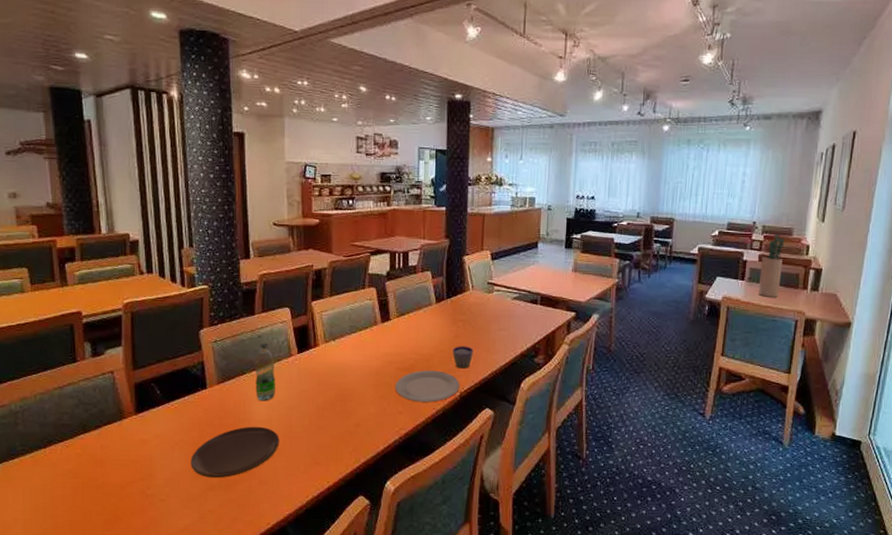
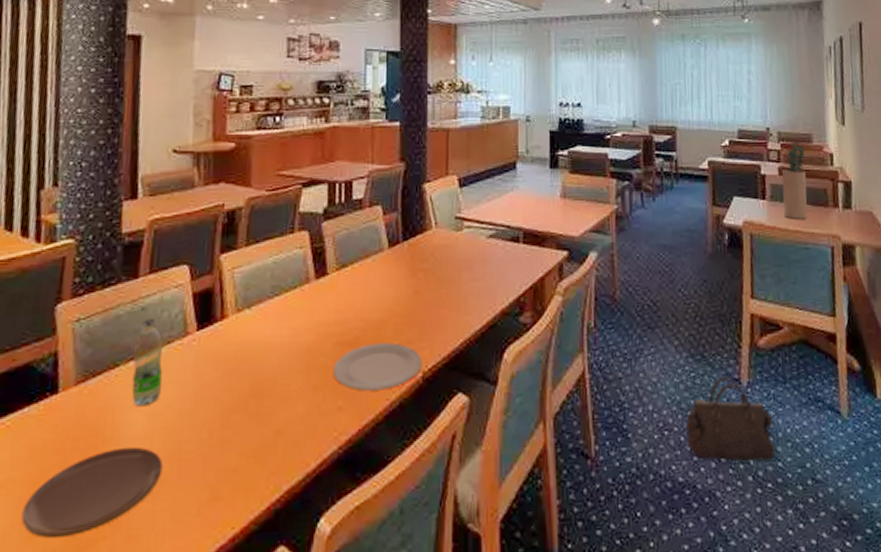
cup: present [452,346,473,369] -> none [411,305,439,338]
shoulder bag: none [656,411,729,471] -> present [685,377,778,461]

